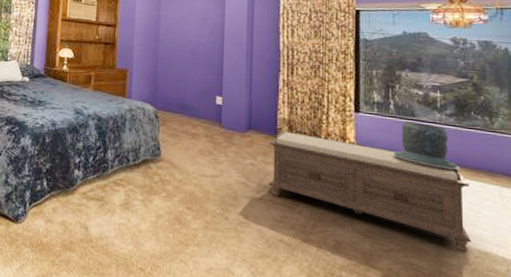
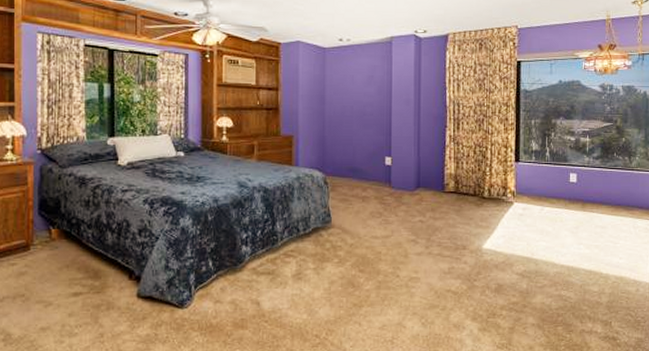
bench: present [268,131,471,254] -> none [437,186,610,281]
decorative urn: present [393,121,460,170] -> none [547,167,603,207]

